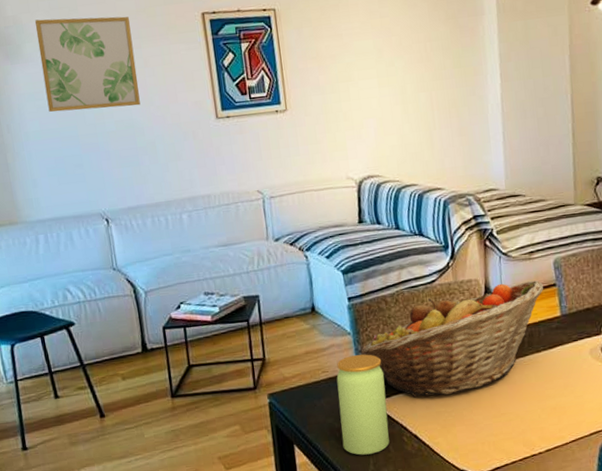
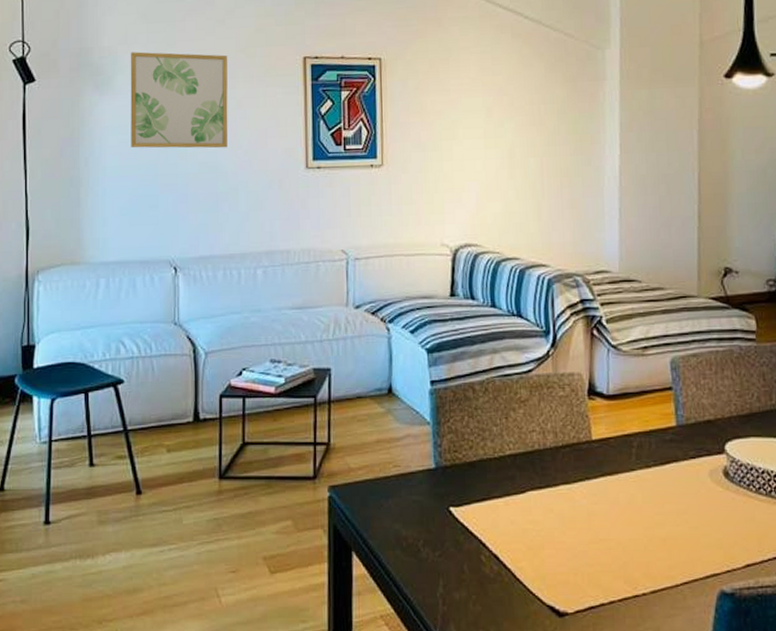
jar: present [336,354,390,455] -> none [409,450,465,573]
fruit basket: present [361,280,543,397] -> none [440,381,657,508]

